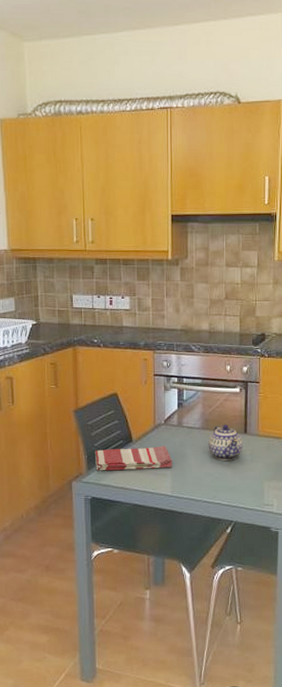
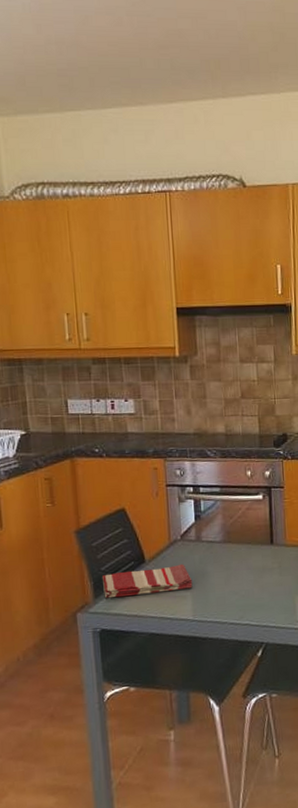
teapot: present [208,424,243,461] -> none [231,535,270,576]

